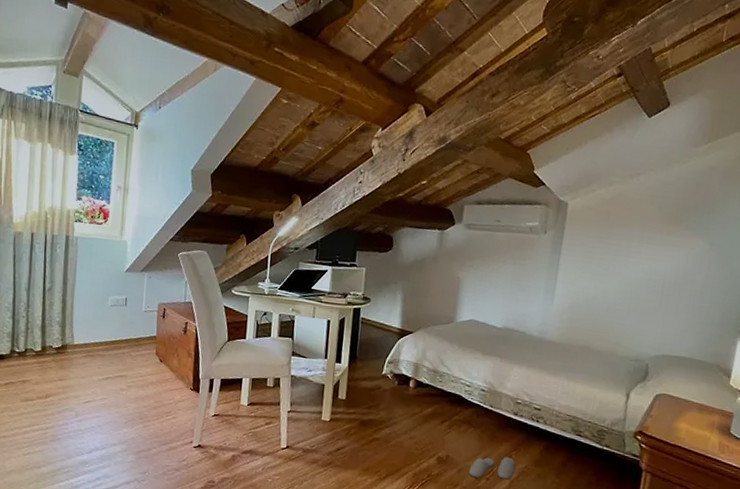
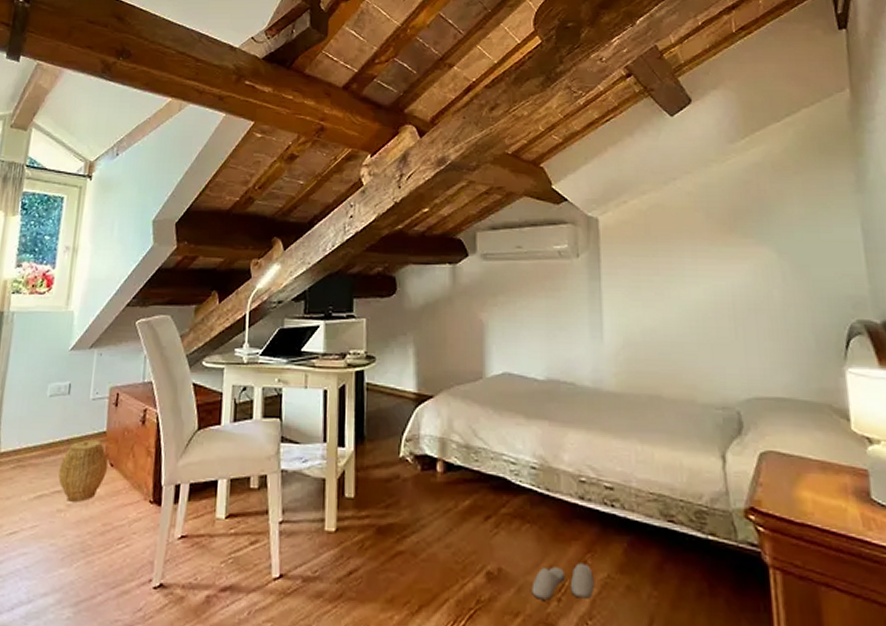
woven basket: none [120,341,159,385] -> present [58,439,109,502]

